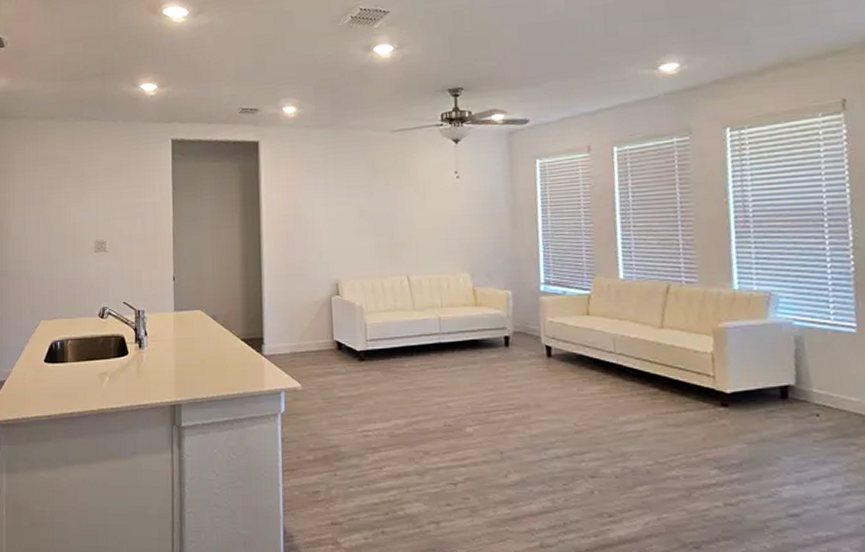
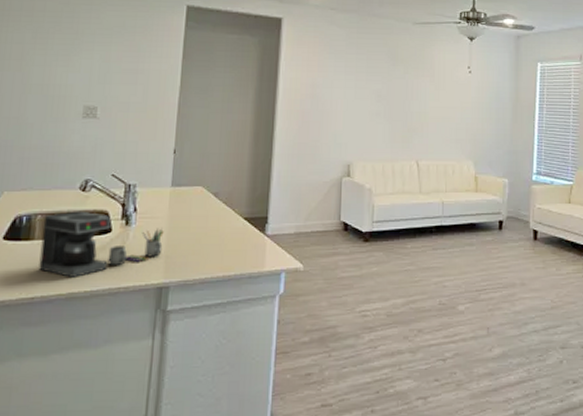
coffee maker: none [73,336,172,395] -> present [38,211,164,277]

